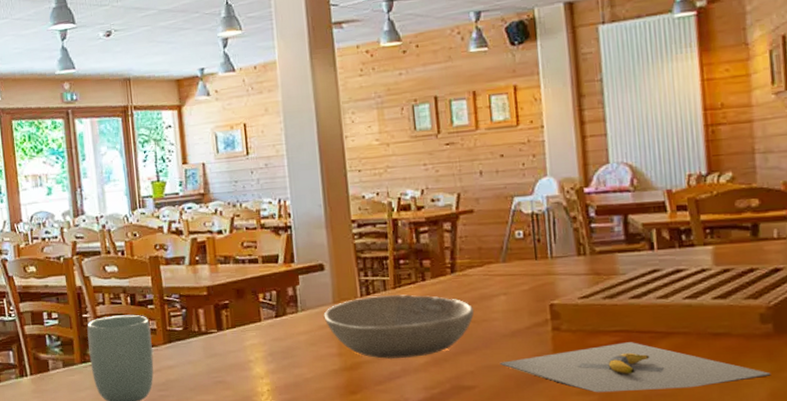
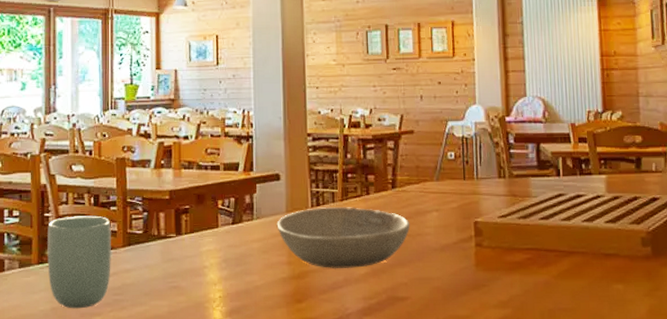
banana: present [499,342,771,393] -> none [430,259,650,306]

